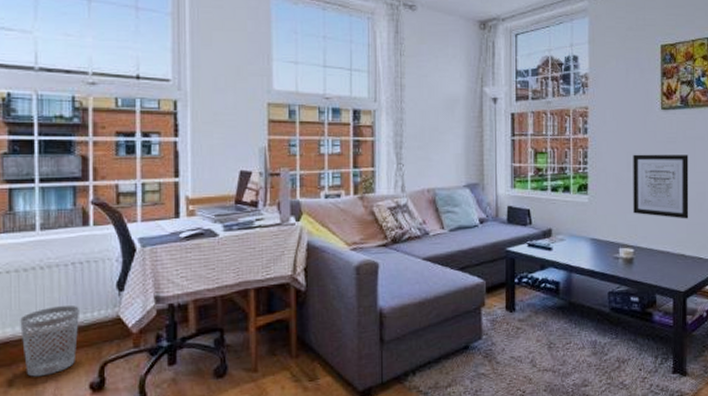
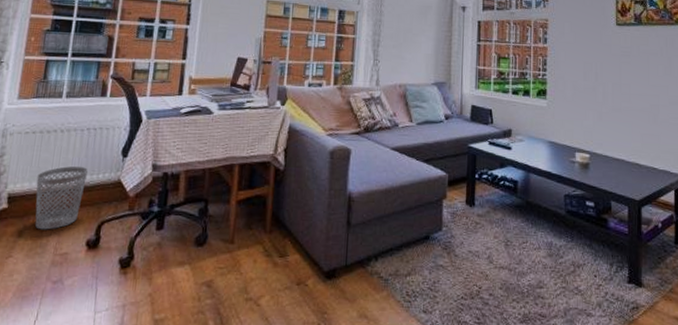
wall art: present [633,154,689,219] -> none [589,64,643,130]

